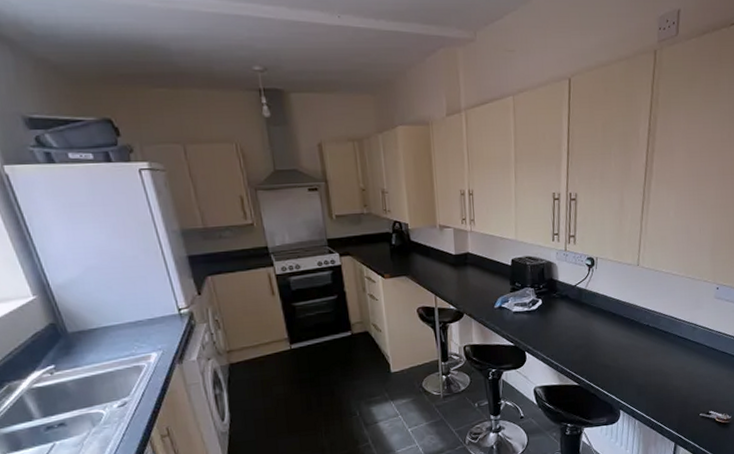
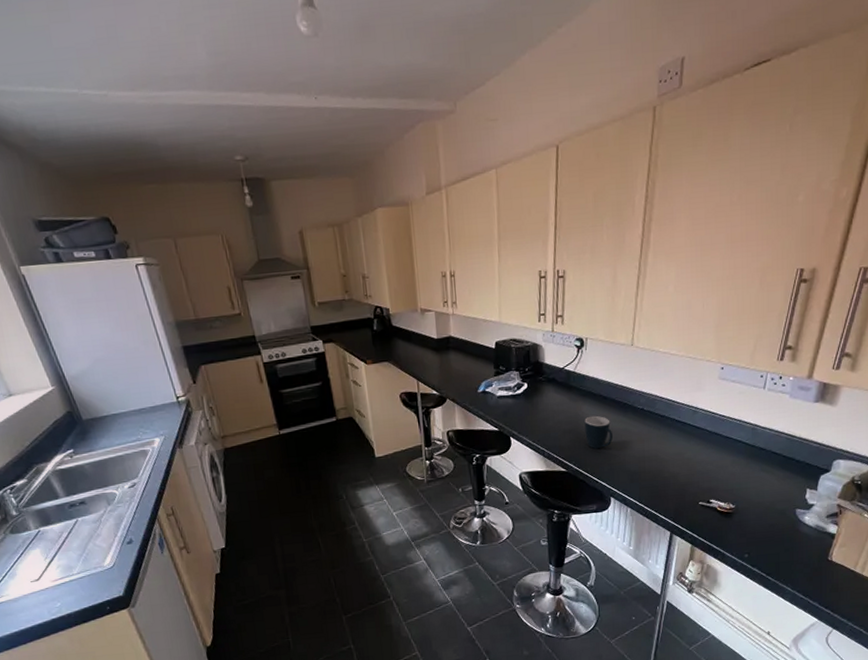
mug: none [595,331,621,364] -> present [584,415,613,449]

